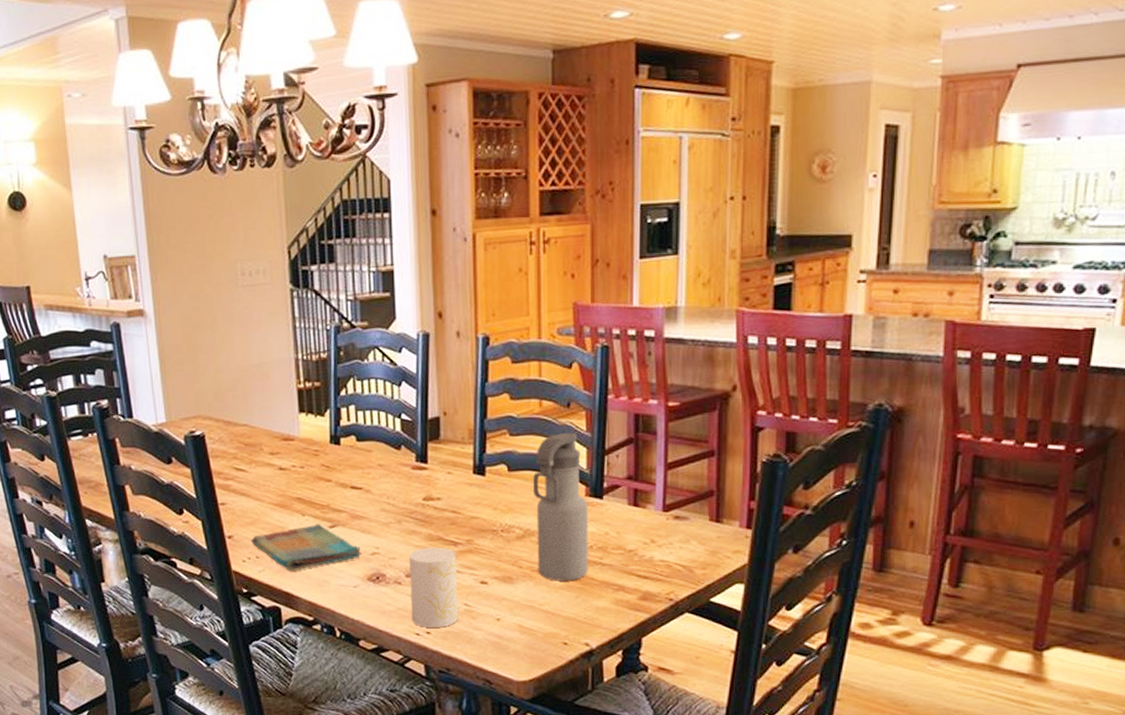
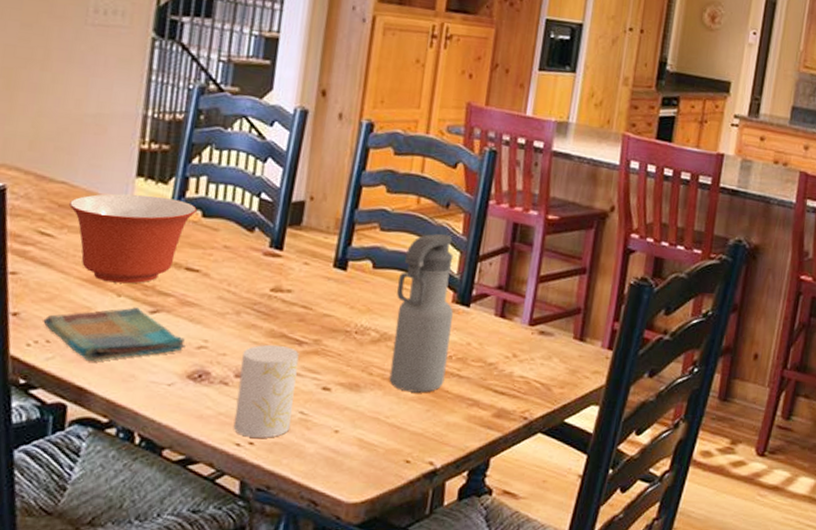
mixing bowl: none [253,427,351,505] -> present [69,193,197,284]

